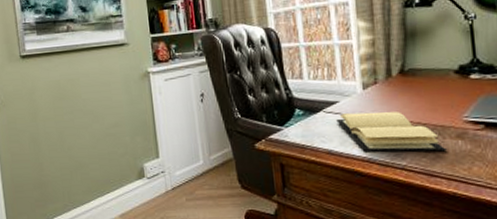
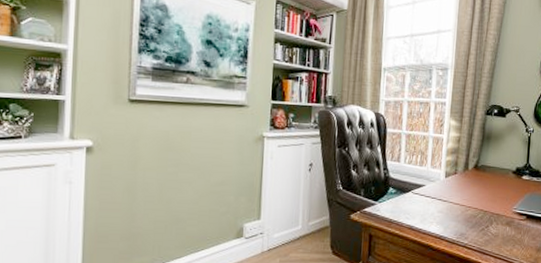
book: present [336,112,447,152] -> none [421,196,498,235]

